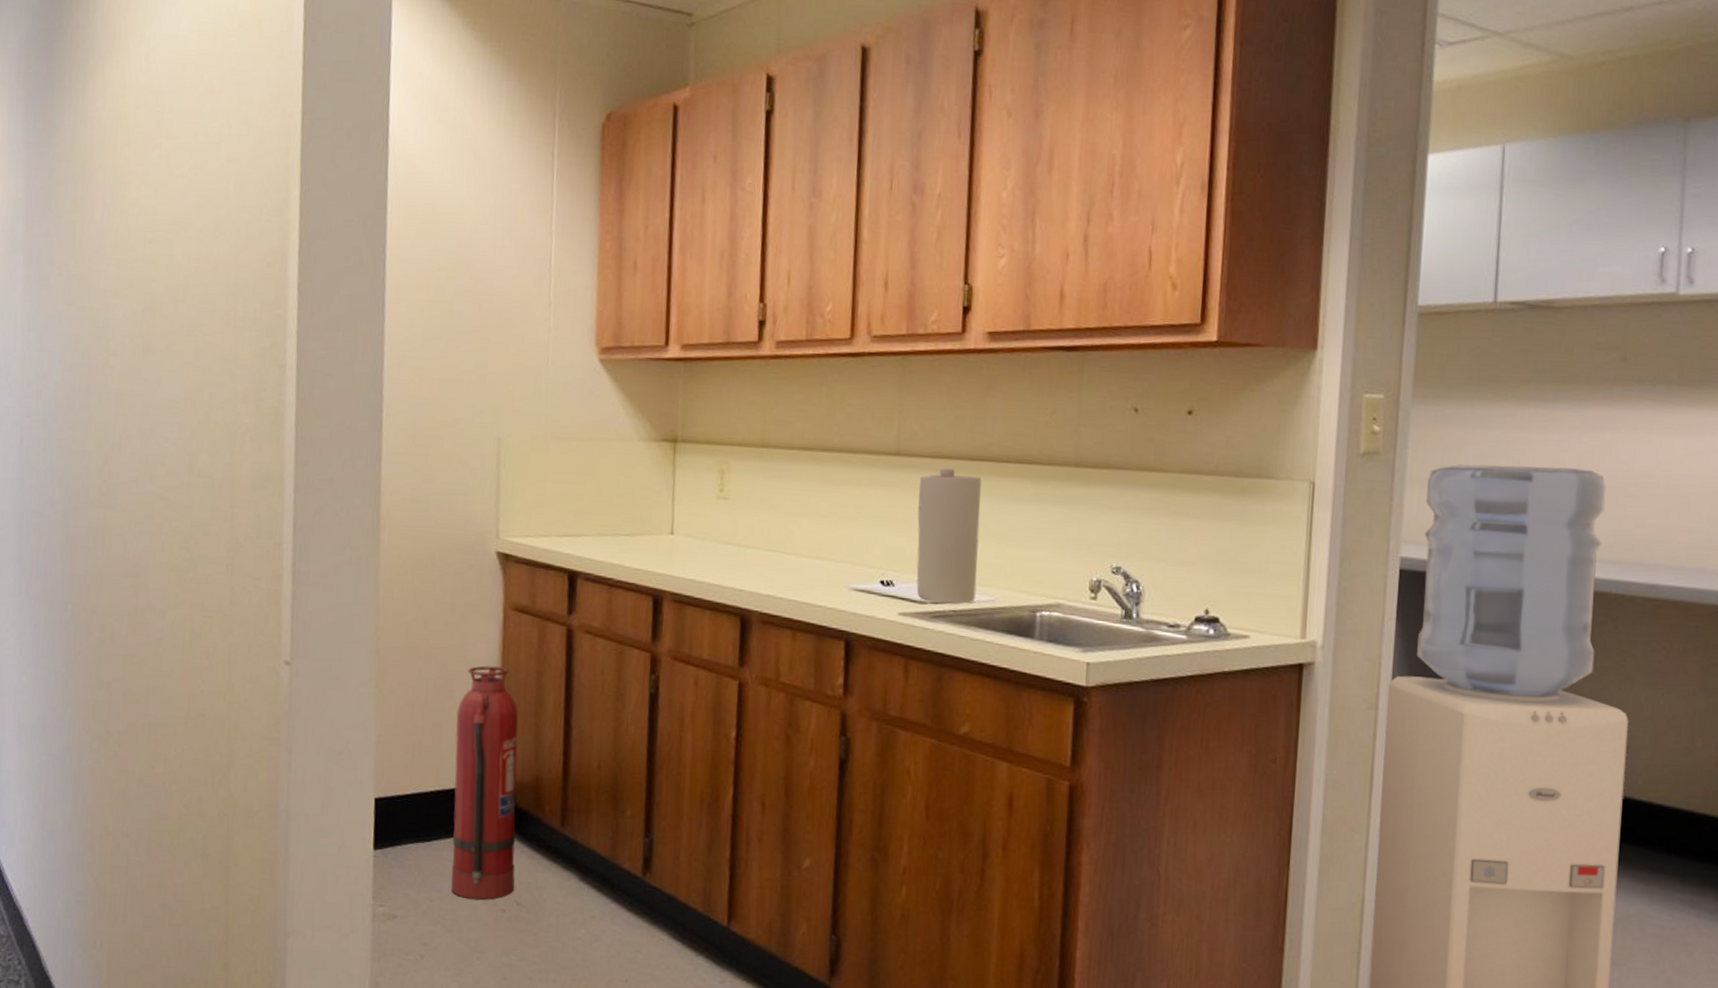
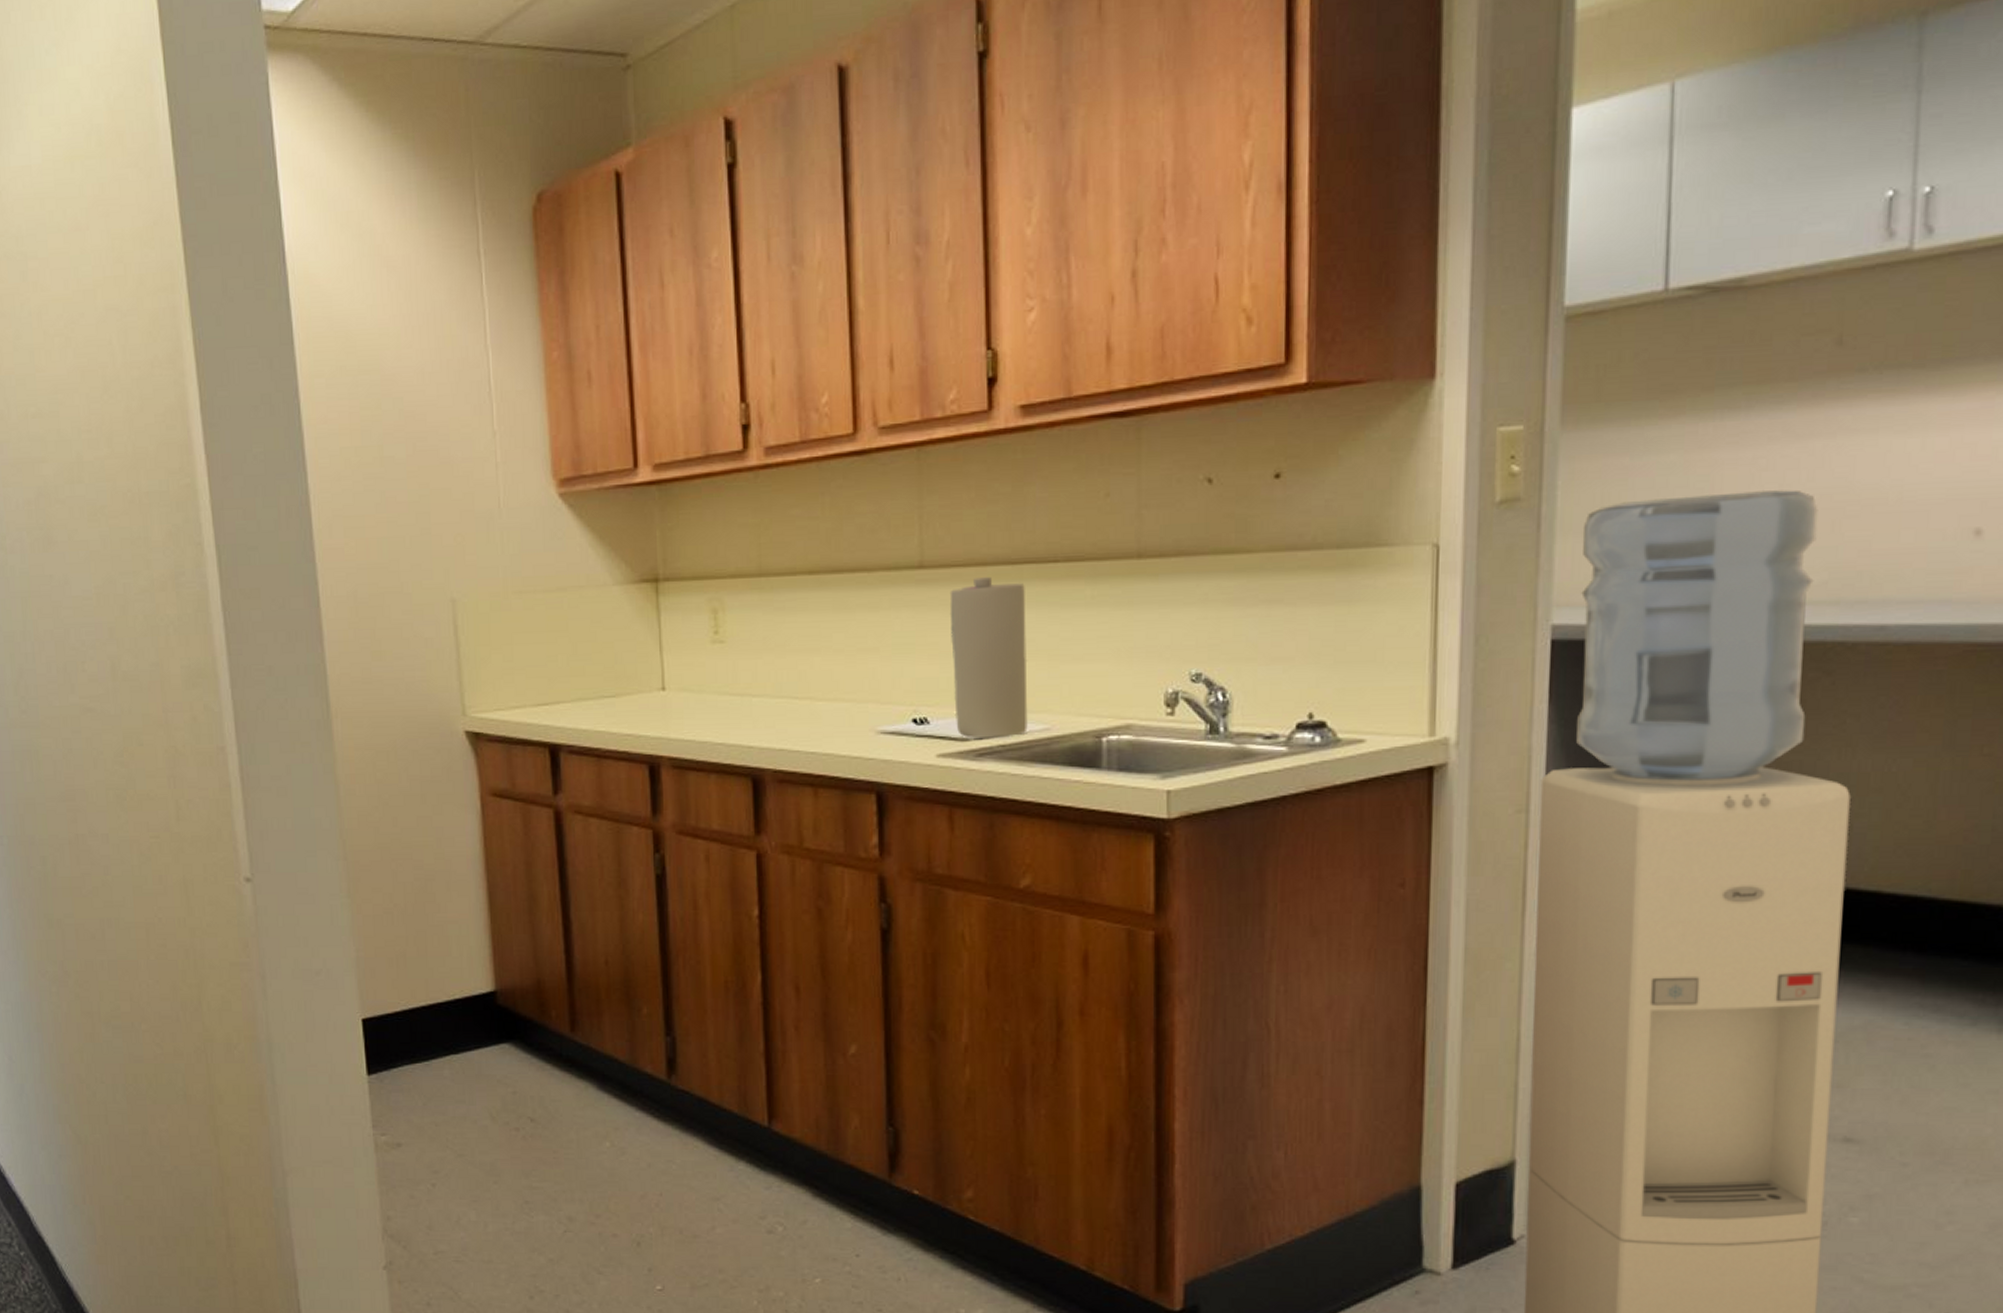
fire extinguisher: present [451,665,518,900] -> none [441,860,526,1119]

